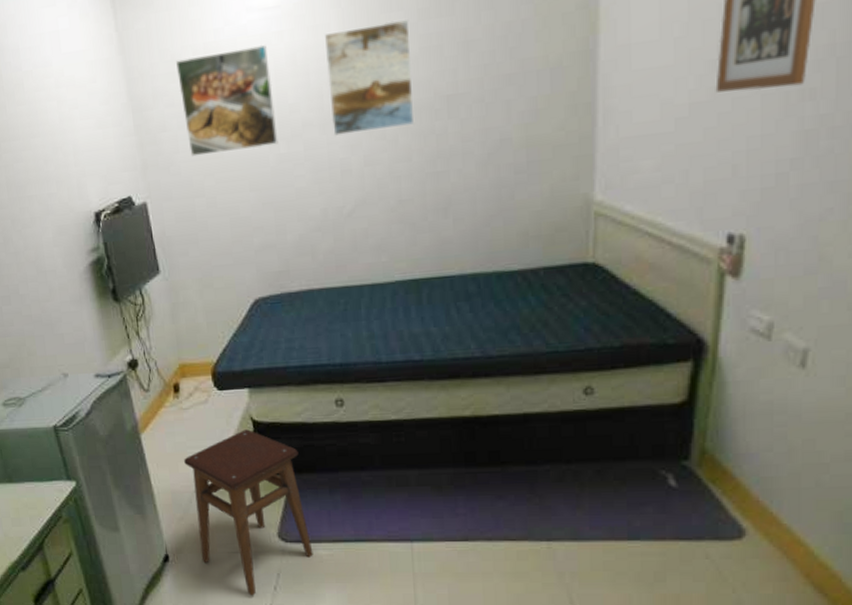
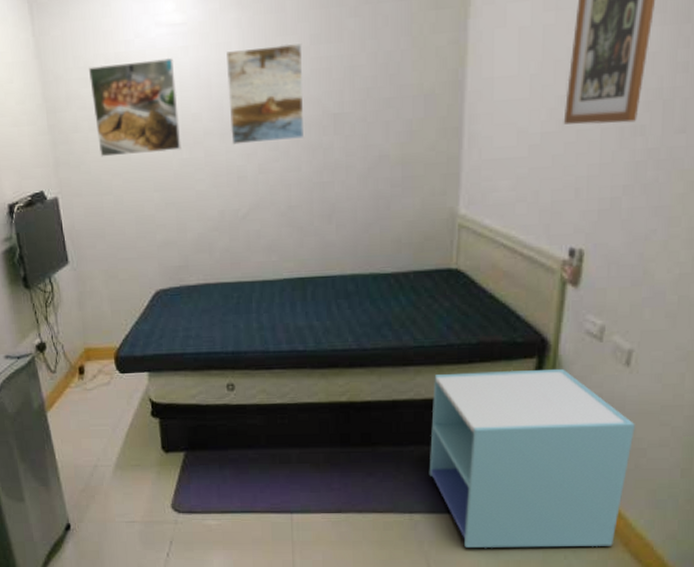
stool: present [184,429,313,596] -> none [87,410,203,562]
nightstand: none [568,372,814,580] -> present [429,368,635,548]

